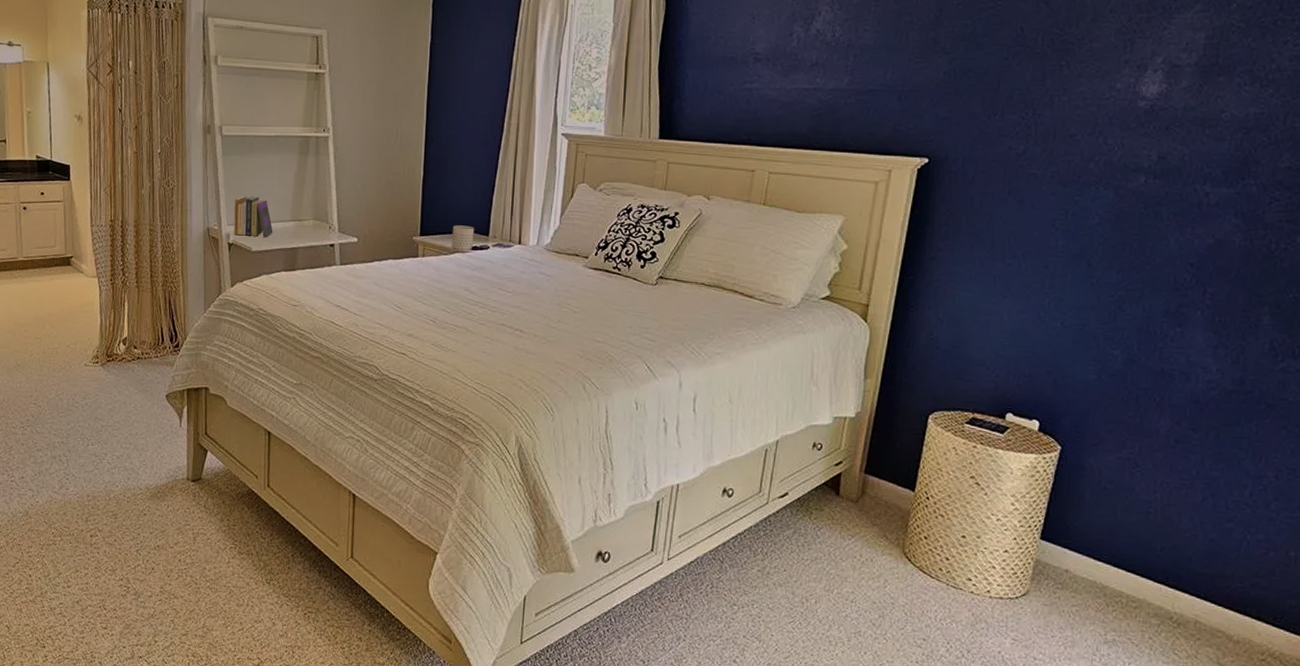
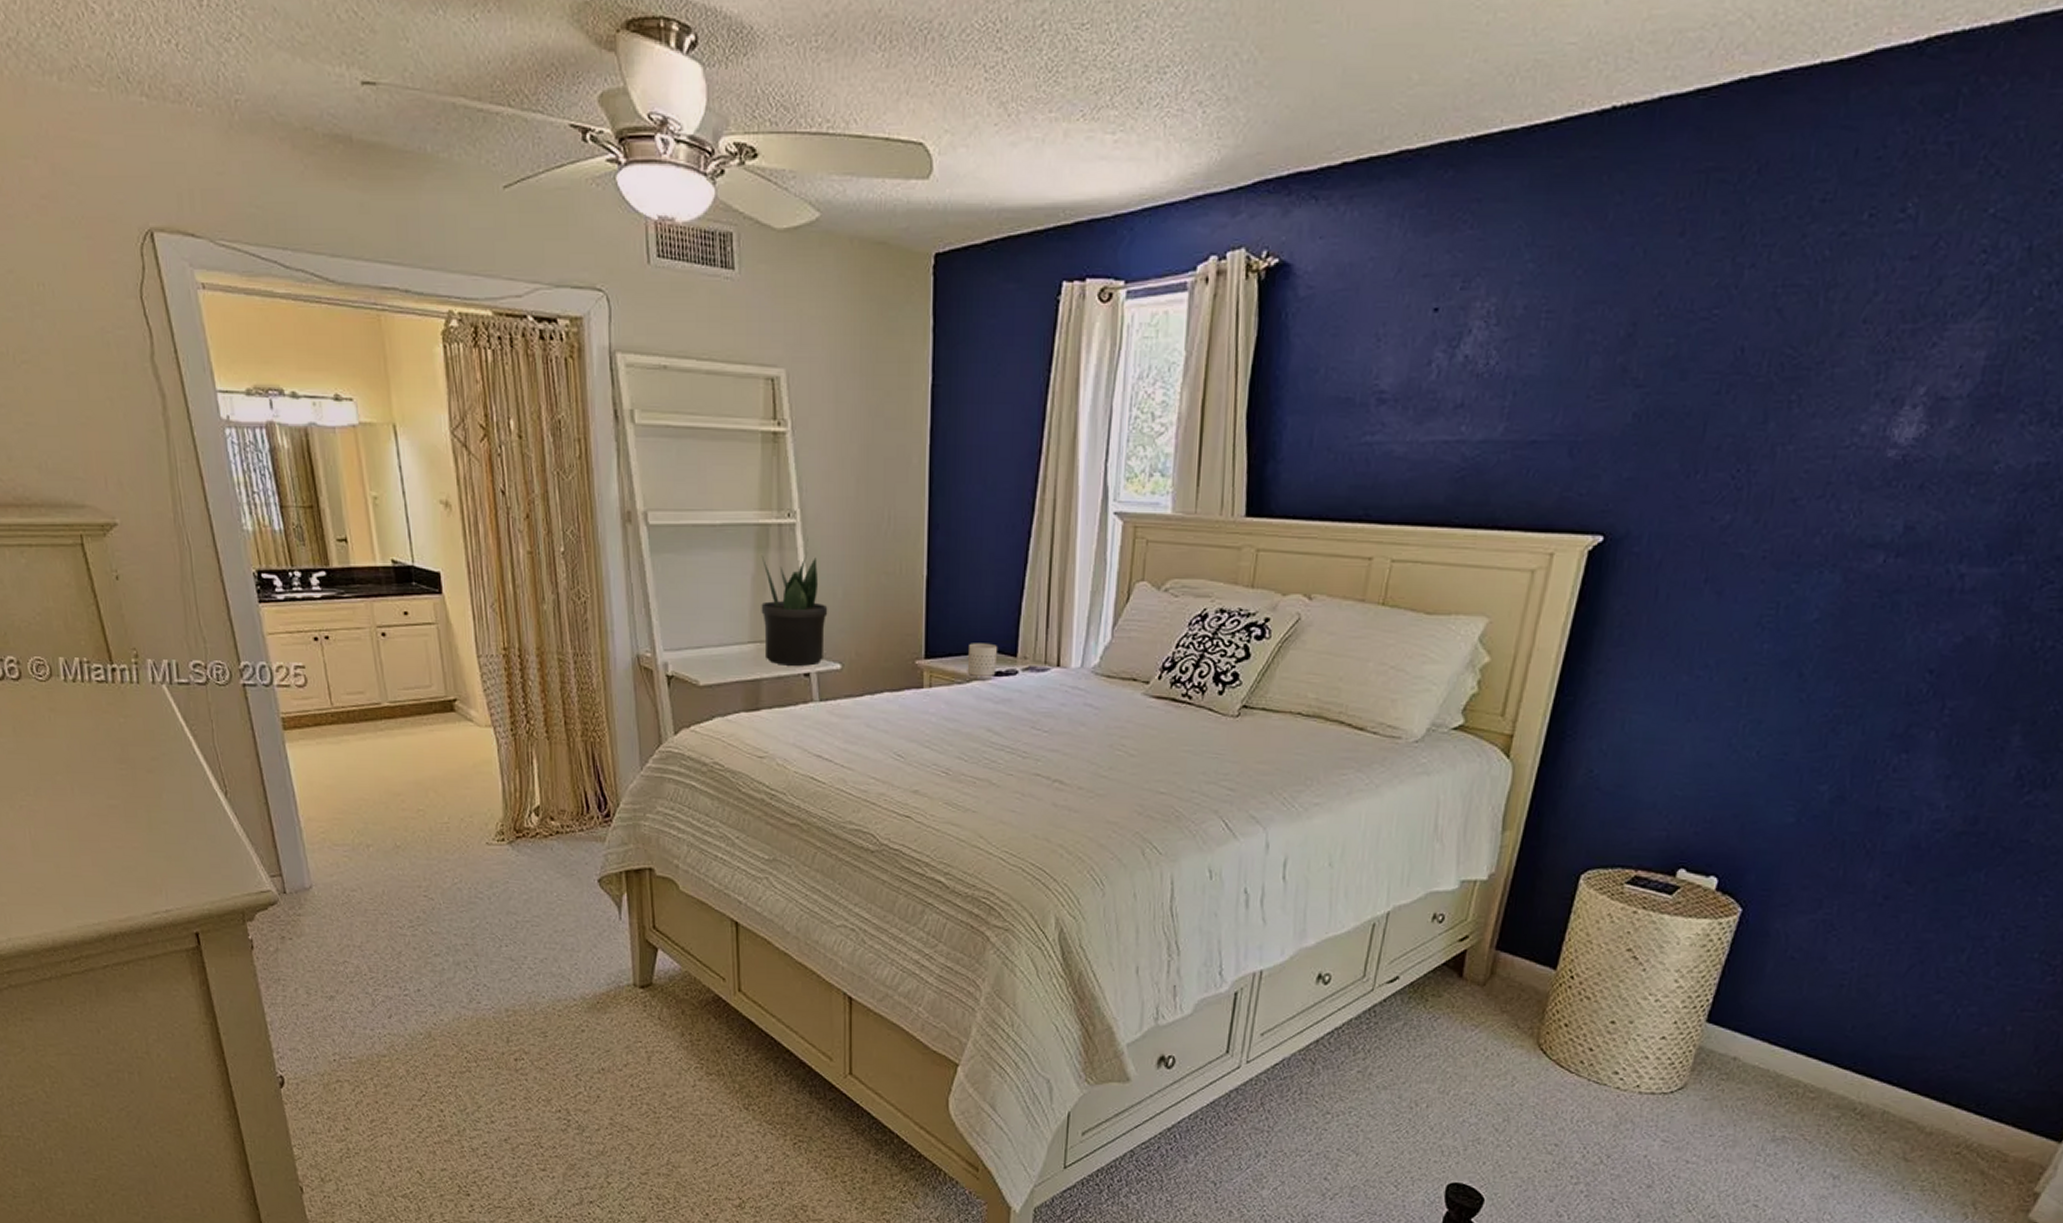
books: present [234,195,273,238] -> none [671,609,727,667]
planter: none [300,158,350,239] -> present [761,555,828,666]

